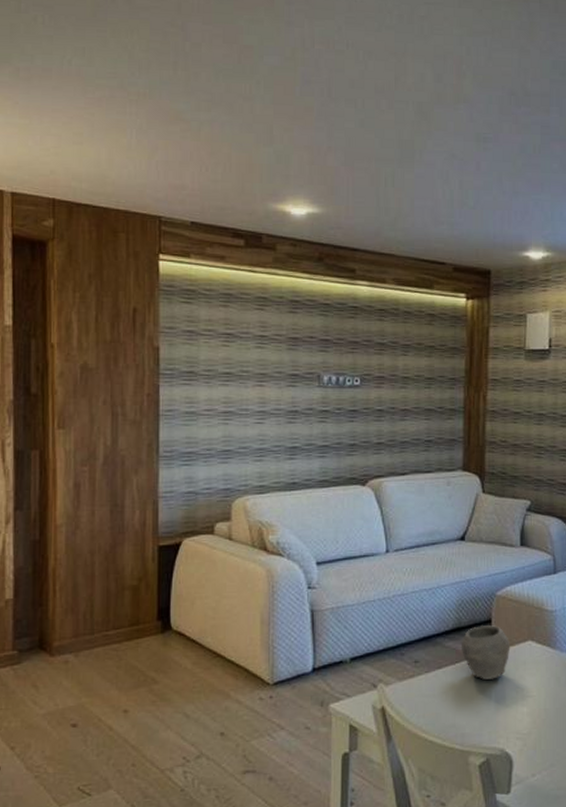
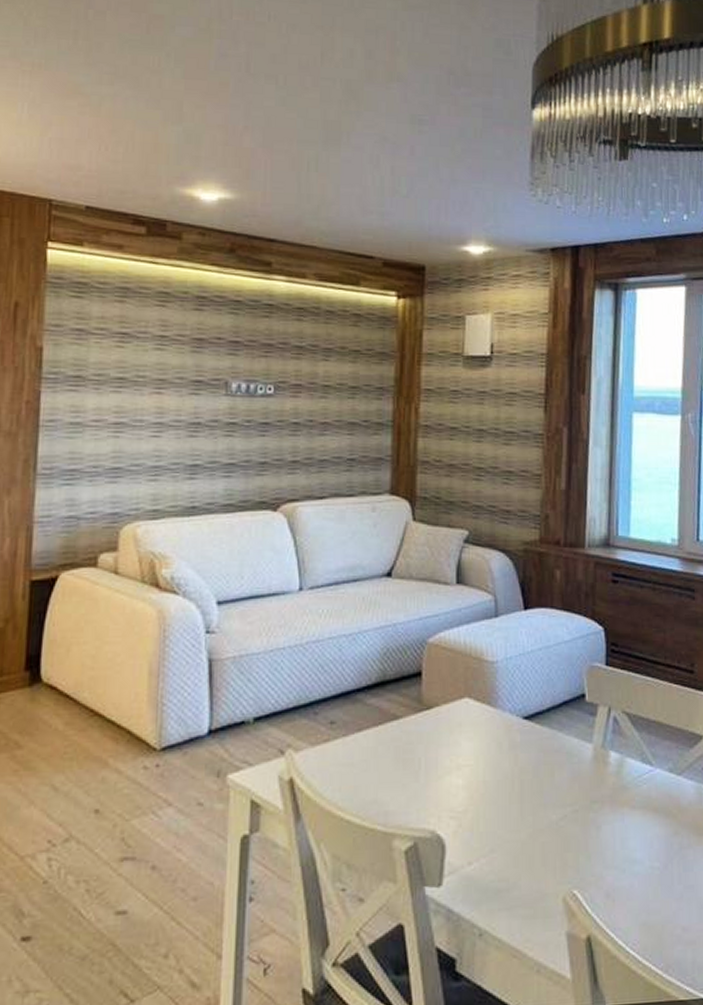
bowl: present [460,625,511,680] -> none [385,679,444,745]

